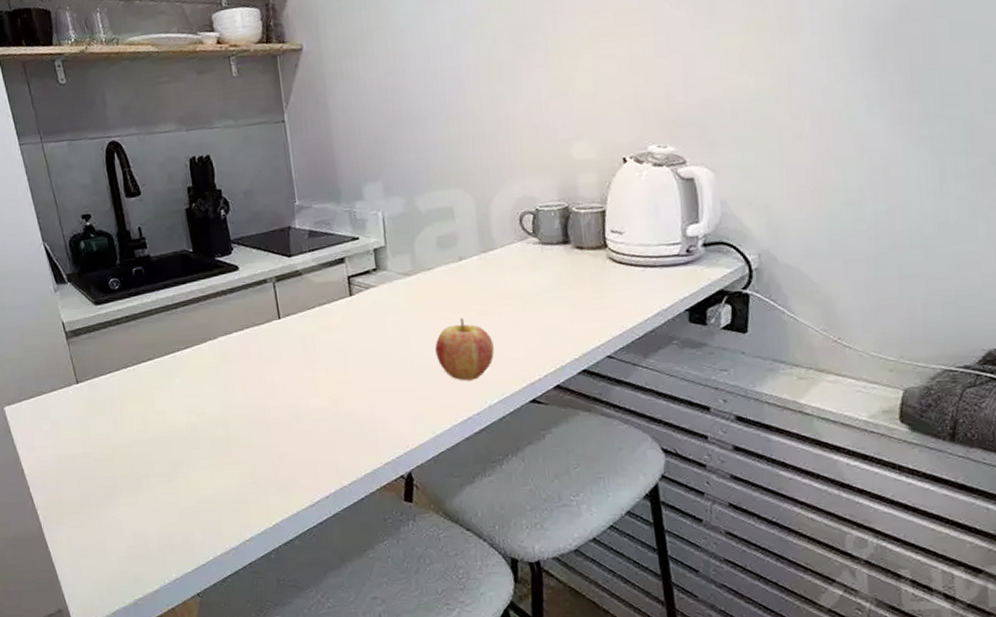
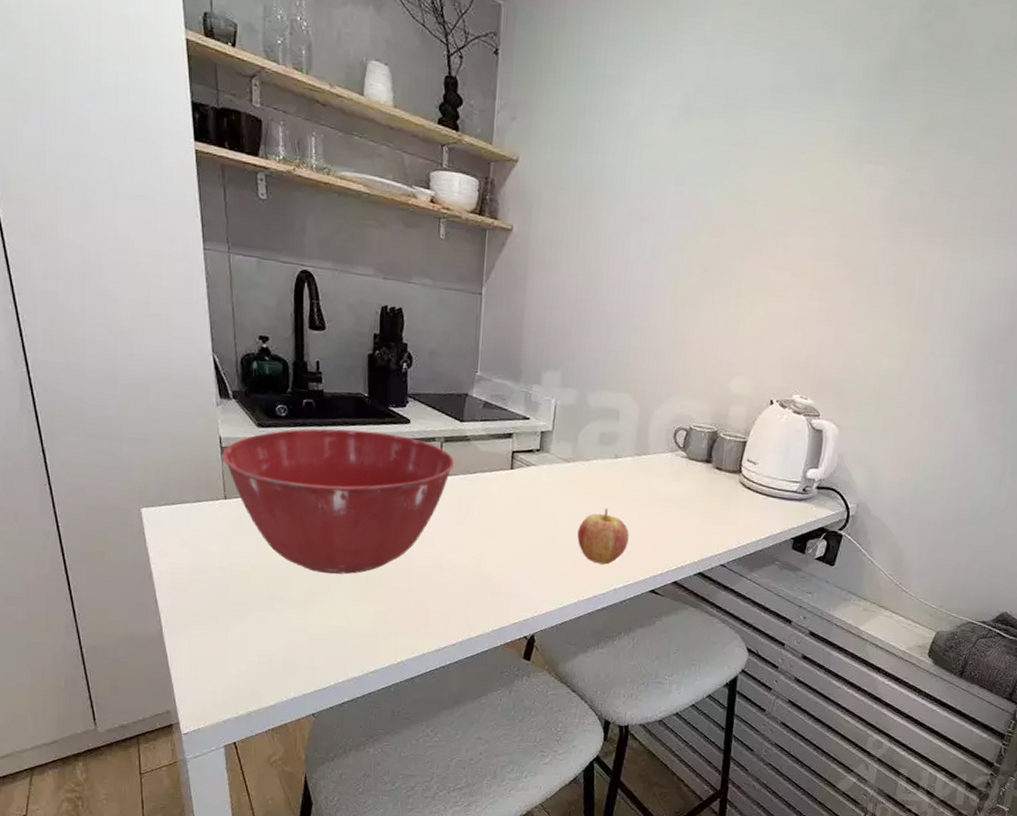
mixing bowl: none [67,284,291,443] -> present [222,428,455,575]

